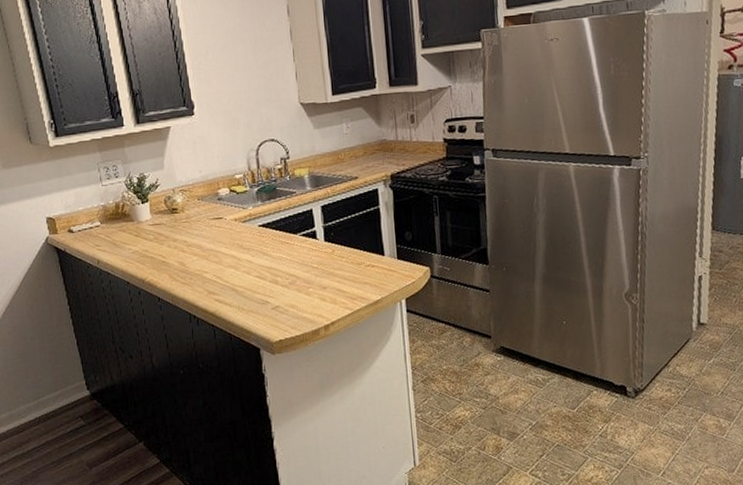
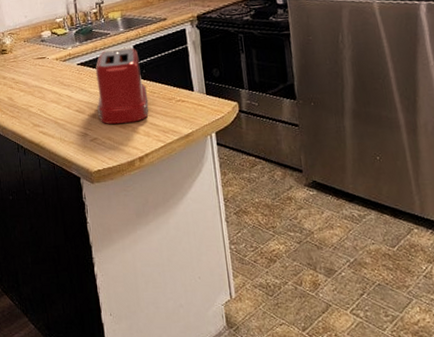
toaster: none [279,207,337,292] -> present [96,47,149,125]

